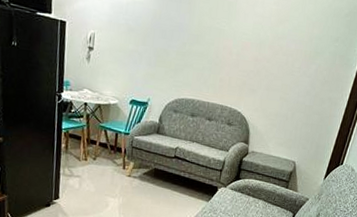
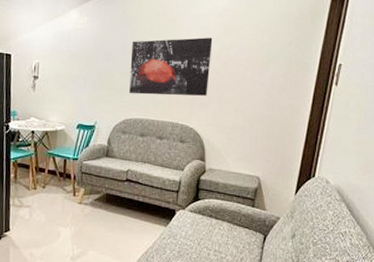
wall art: none [183,20,267,82] -> present [129,37,213,96]

